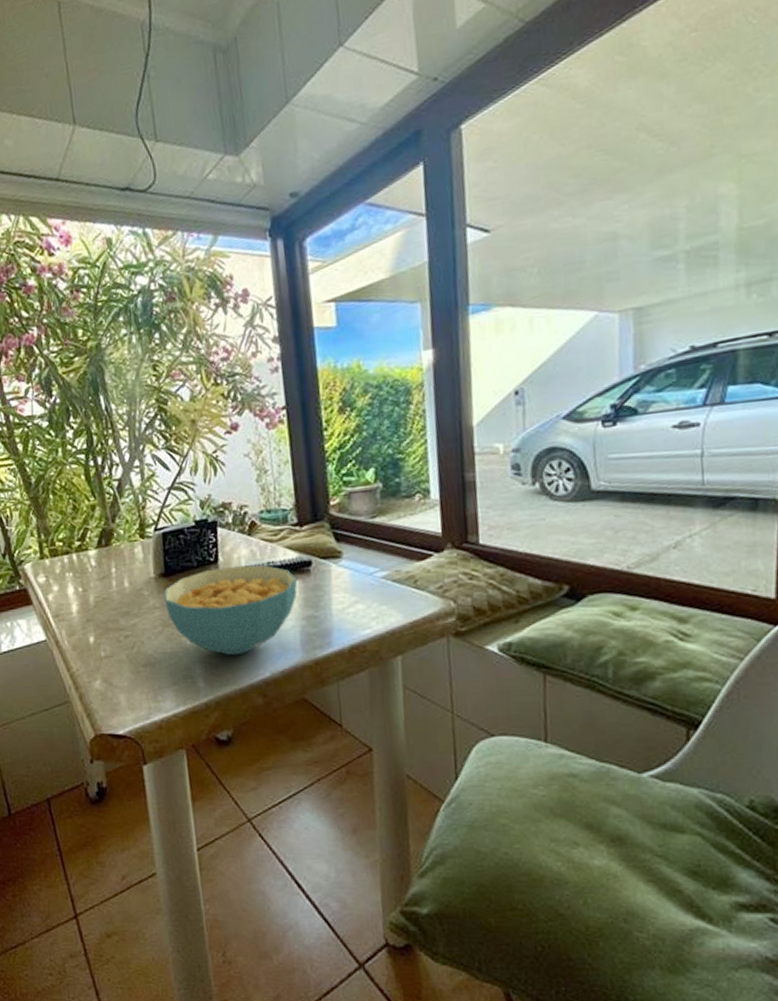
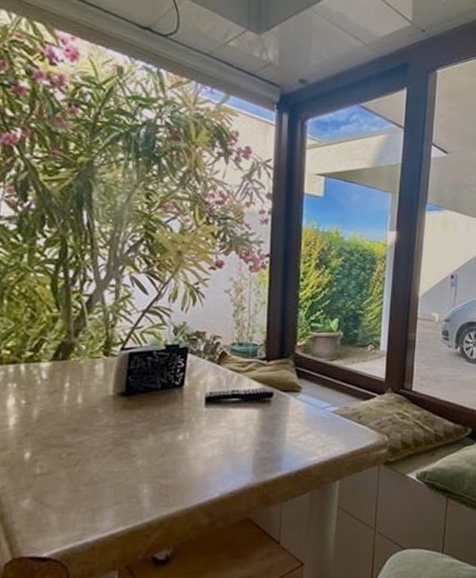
cereal bowl: present [164,565,298,656] -> none [120,391,258,477]

